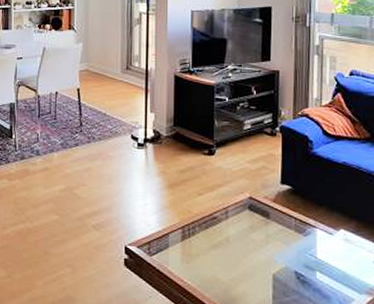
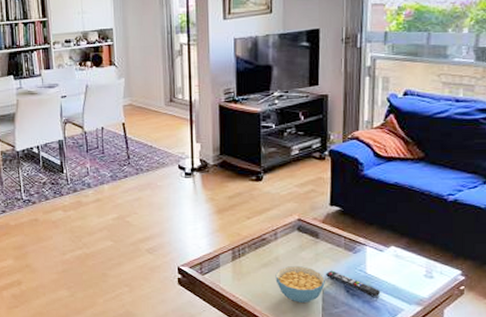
cereal bowl: none [225,248,276,290] -> present [275,266,325,303]
remote control: none [275,254,332,285] -> present [325,270,381,297]

